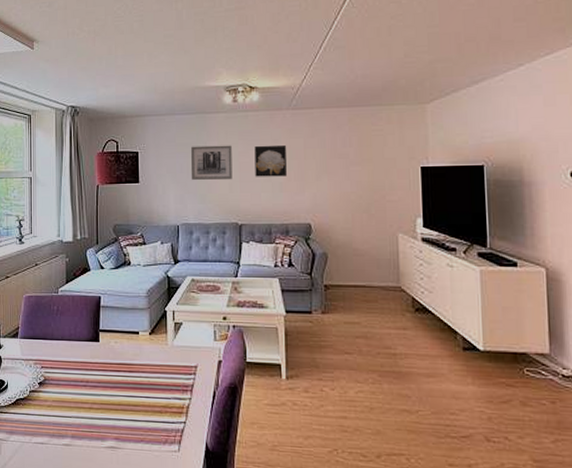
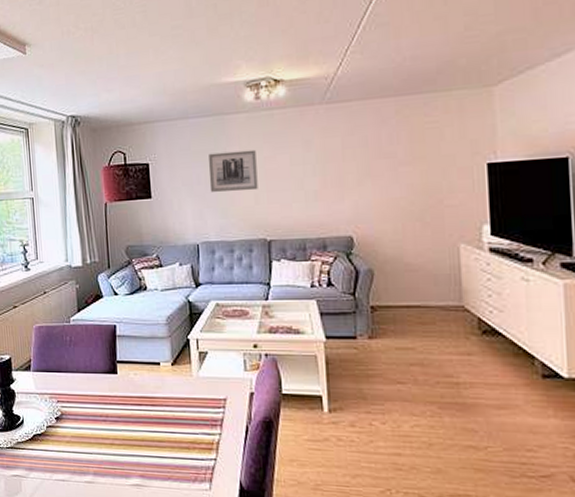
wall art: present [254,144,287,177] -> none [282,145,322,185]

